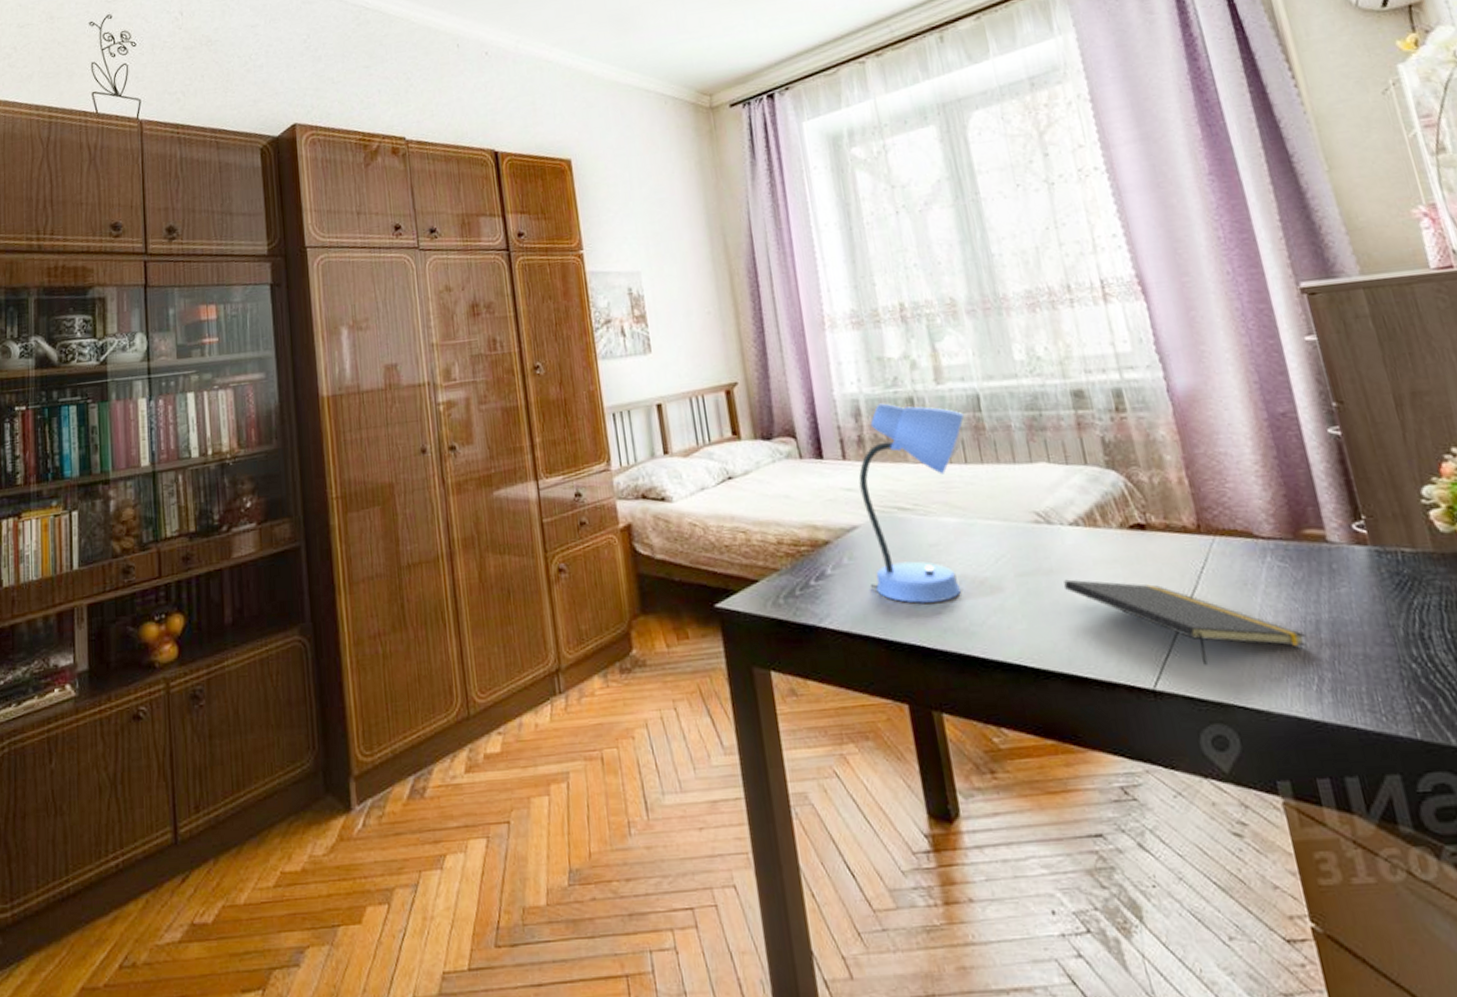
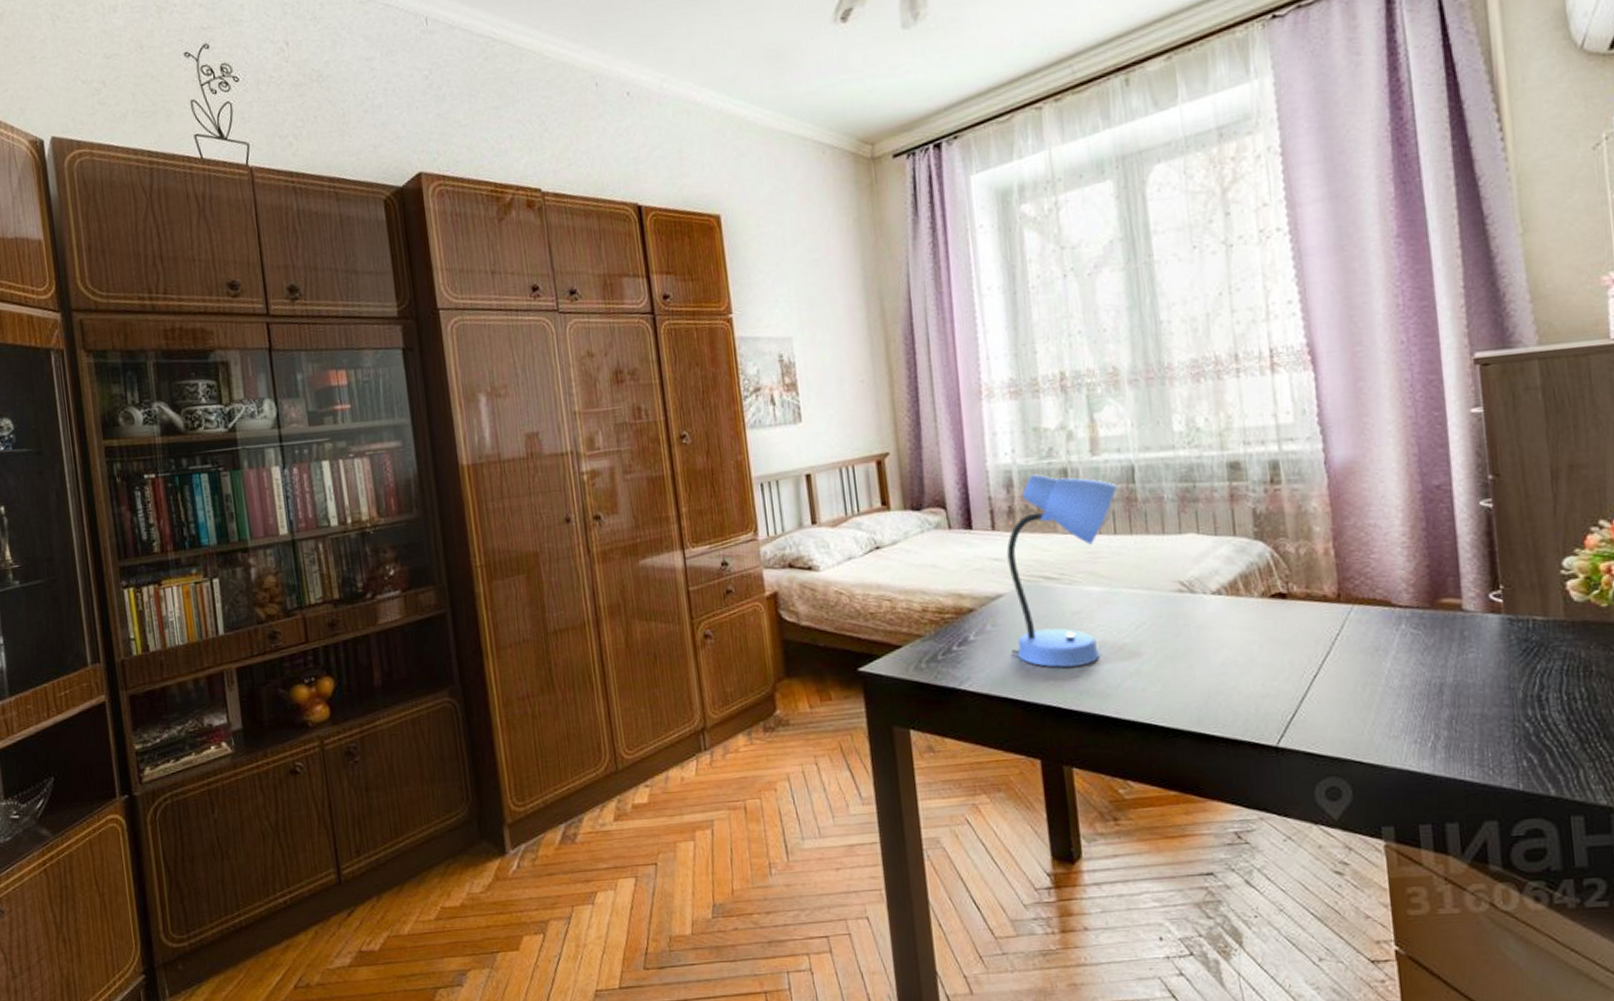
notepad: present [1064,579,1307,666] -> none [1201,645,1428,725]

